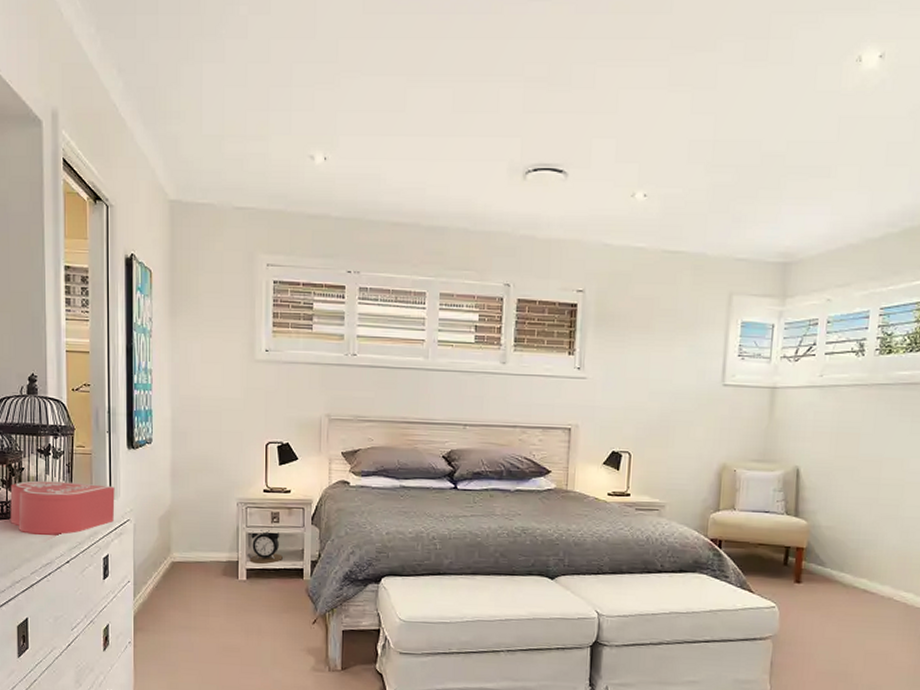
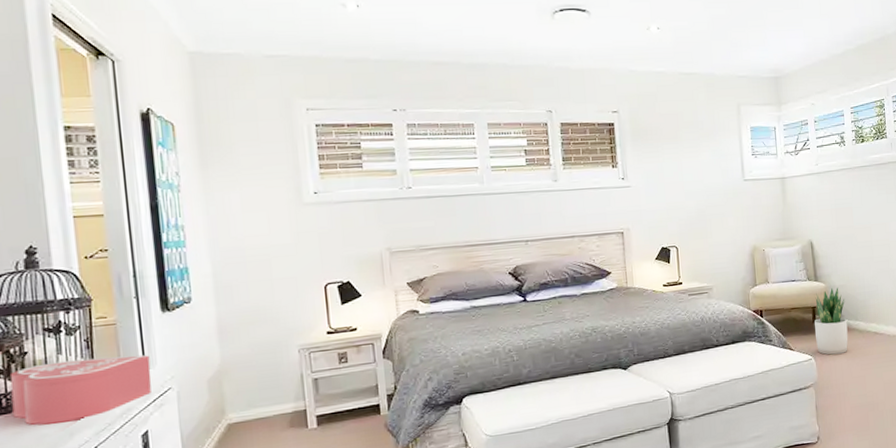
alarm clock: present [249,530,283,565] -> none [318,372,356,409]
planter: none [783,528,830,608] -> present [815,287,848,355]

